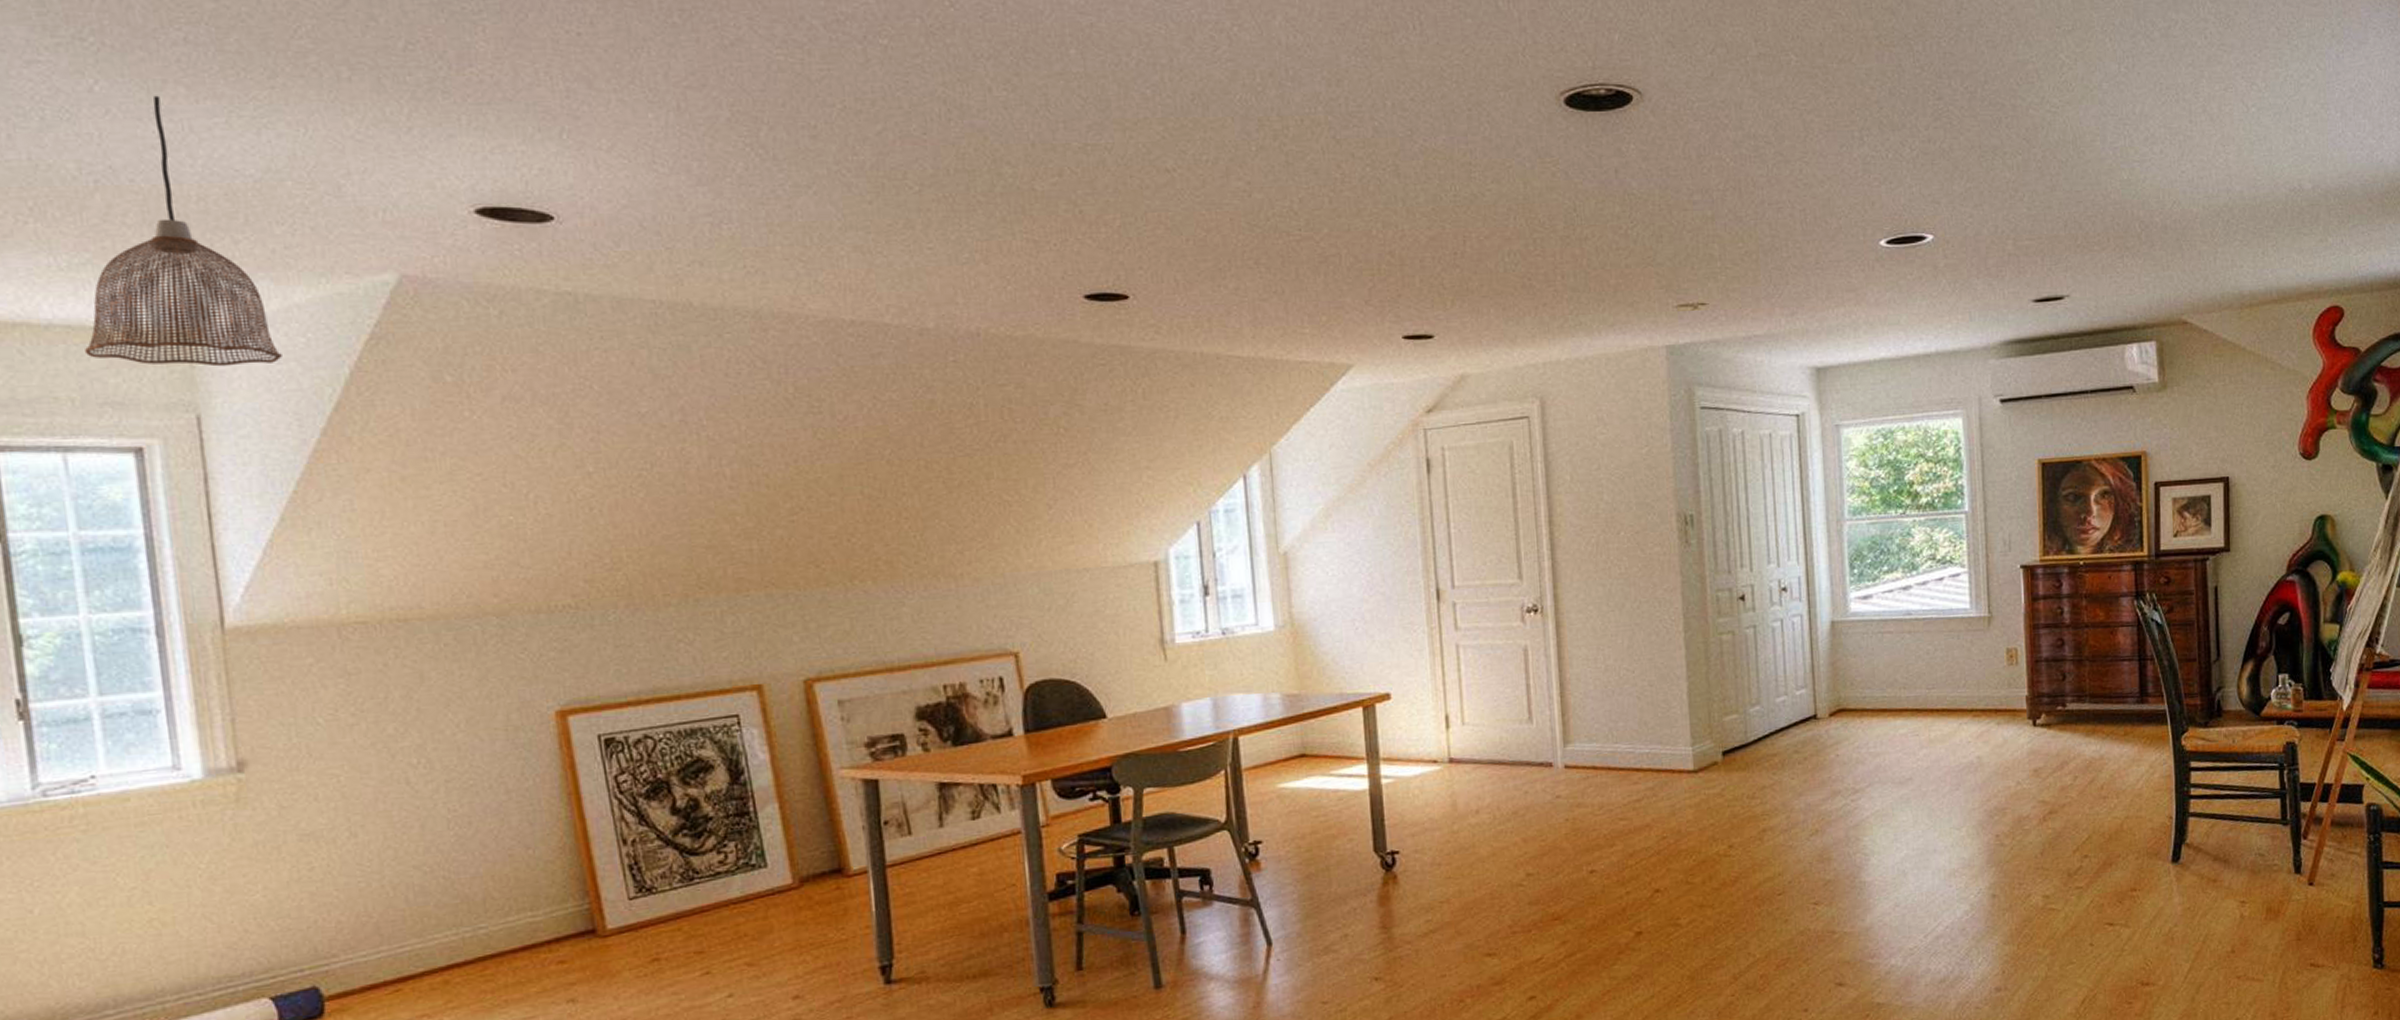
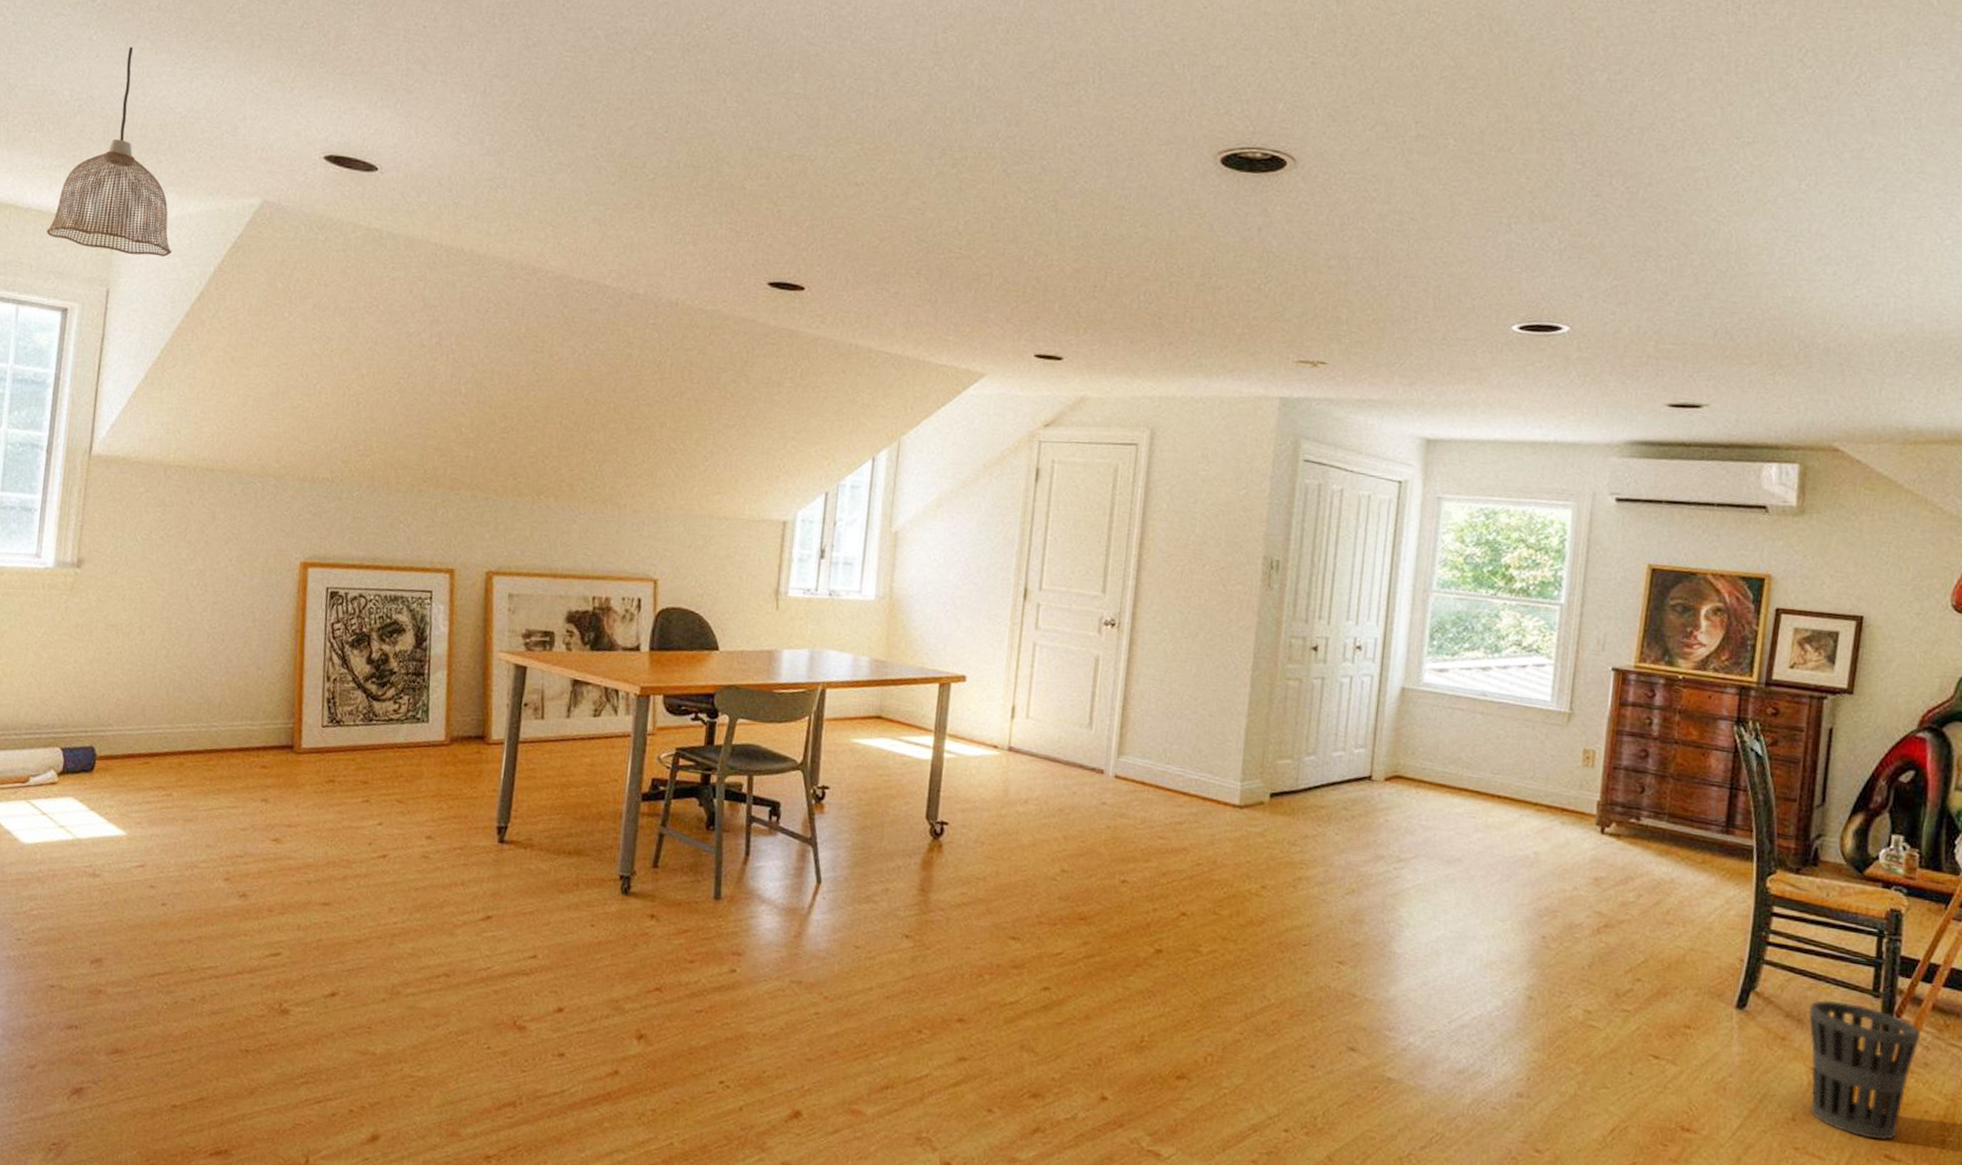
wastebasket: none [2233,835,2326,953] -> present [1808,999,1921,1140]

